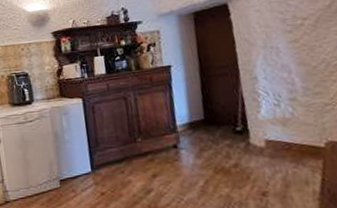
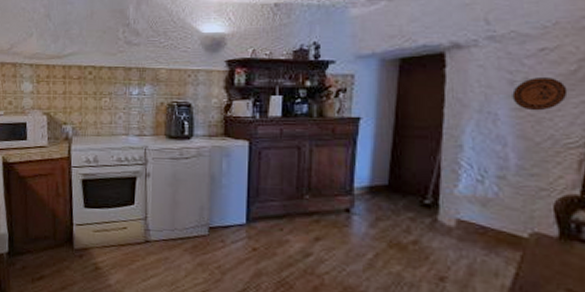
decorative plate: none [286,13,329,42] -> present [512,78,568,111]

